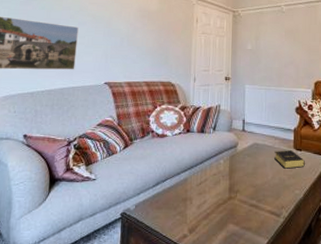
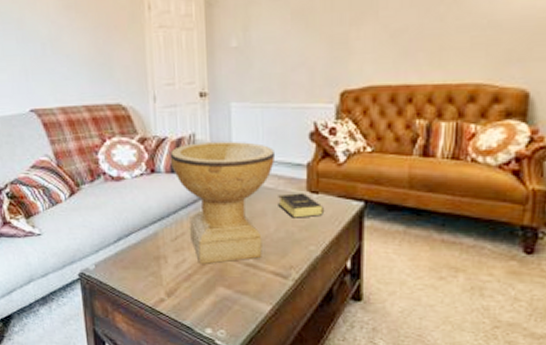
decorative bowl: none [201,111,274,205] -> present [169,141,276,264]

